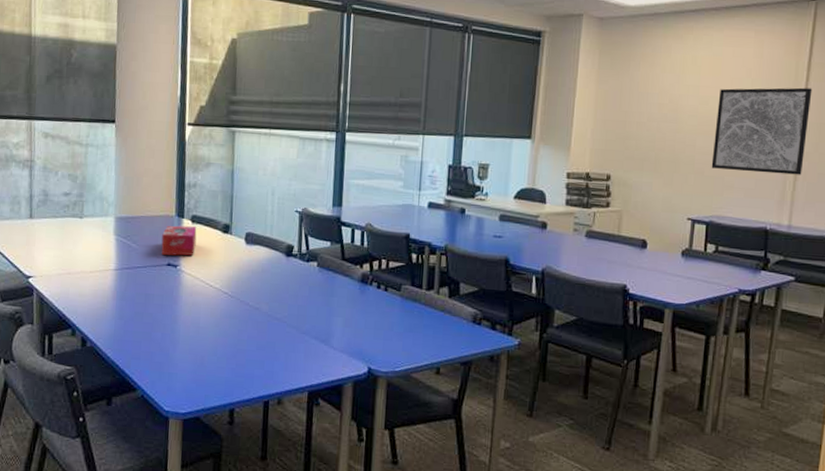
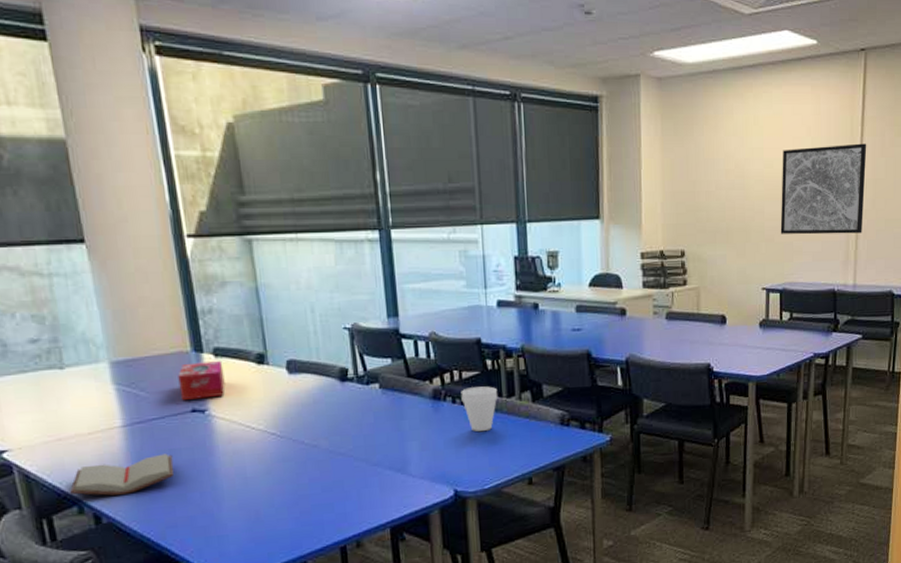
paperback book: none [69,296,147,325] -> present [70,453,174,496]
cup: none [385,276,419,318] -> present [461,386,498,431]

